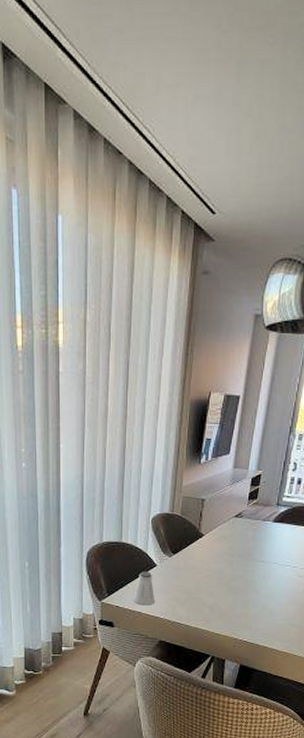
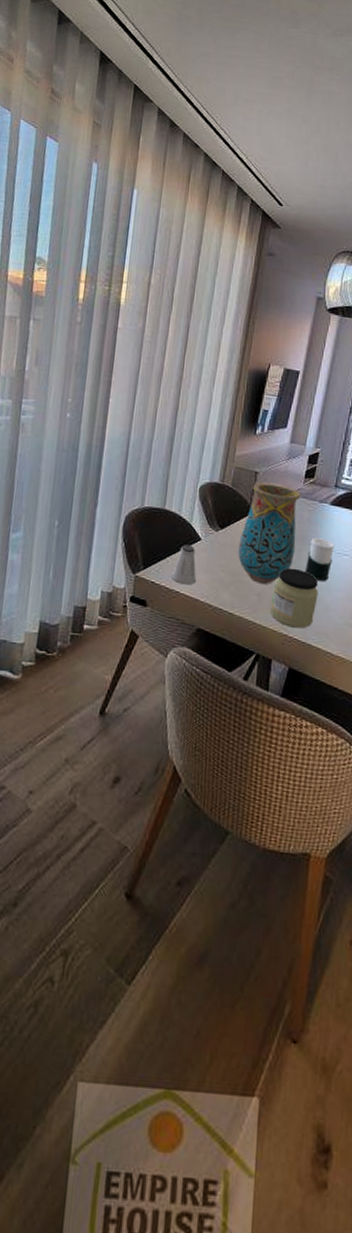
vase: none [189,508,246,598] -> present [237,482,301,584]
jar: none [222,582,264,632] -> present [271,568,319,629]
cup: none [251,553,277,590] -> present [305,537,334,581]

